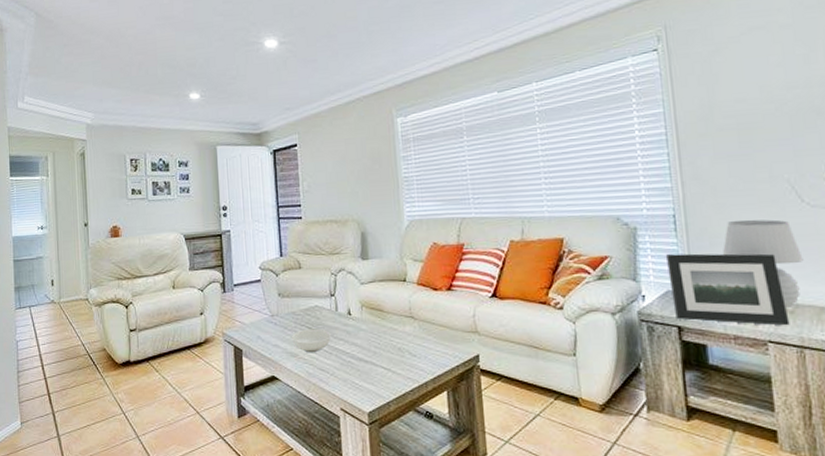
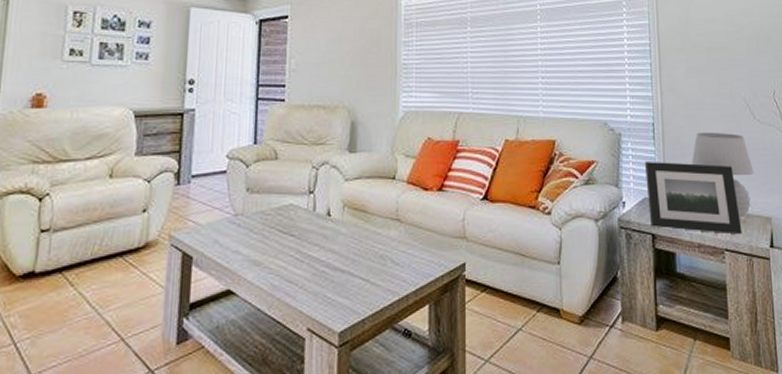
bowl: present [292,328,332,353] -> none [257,231,306,261]

